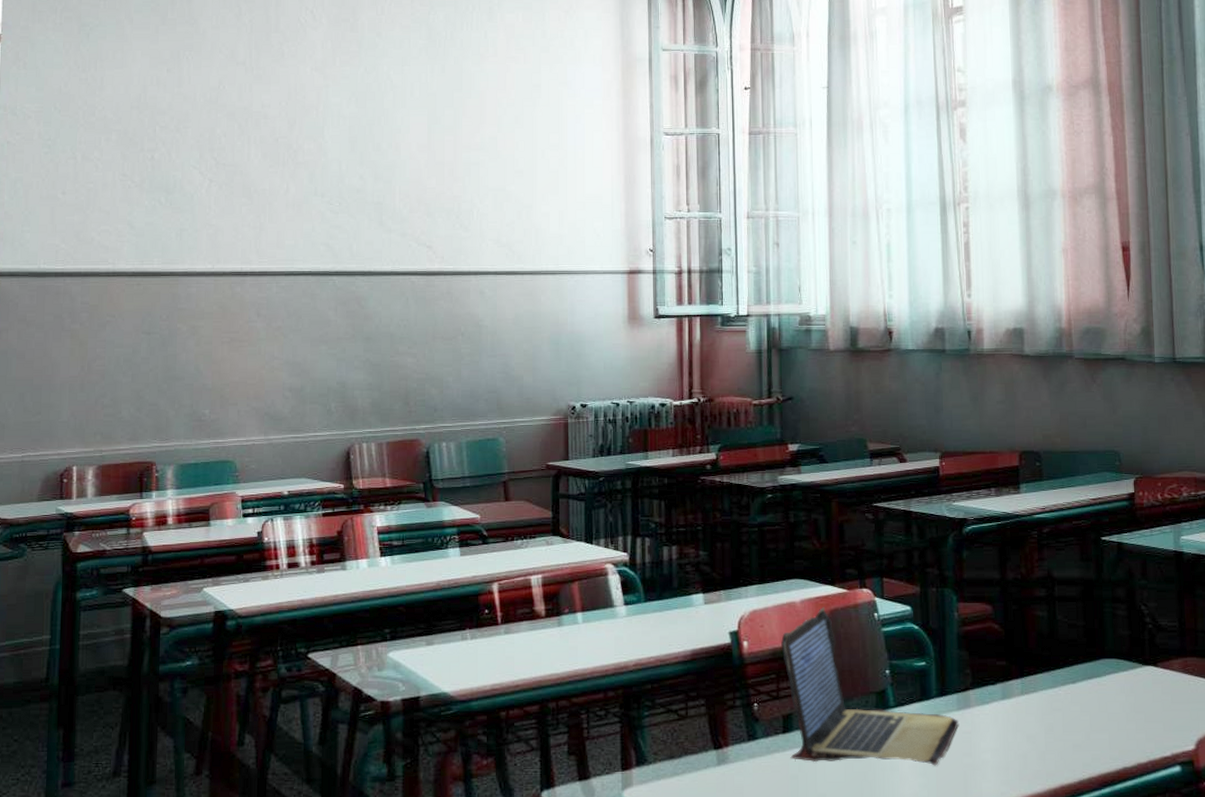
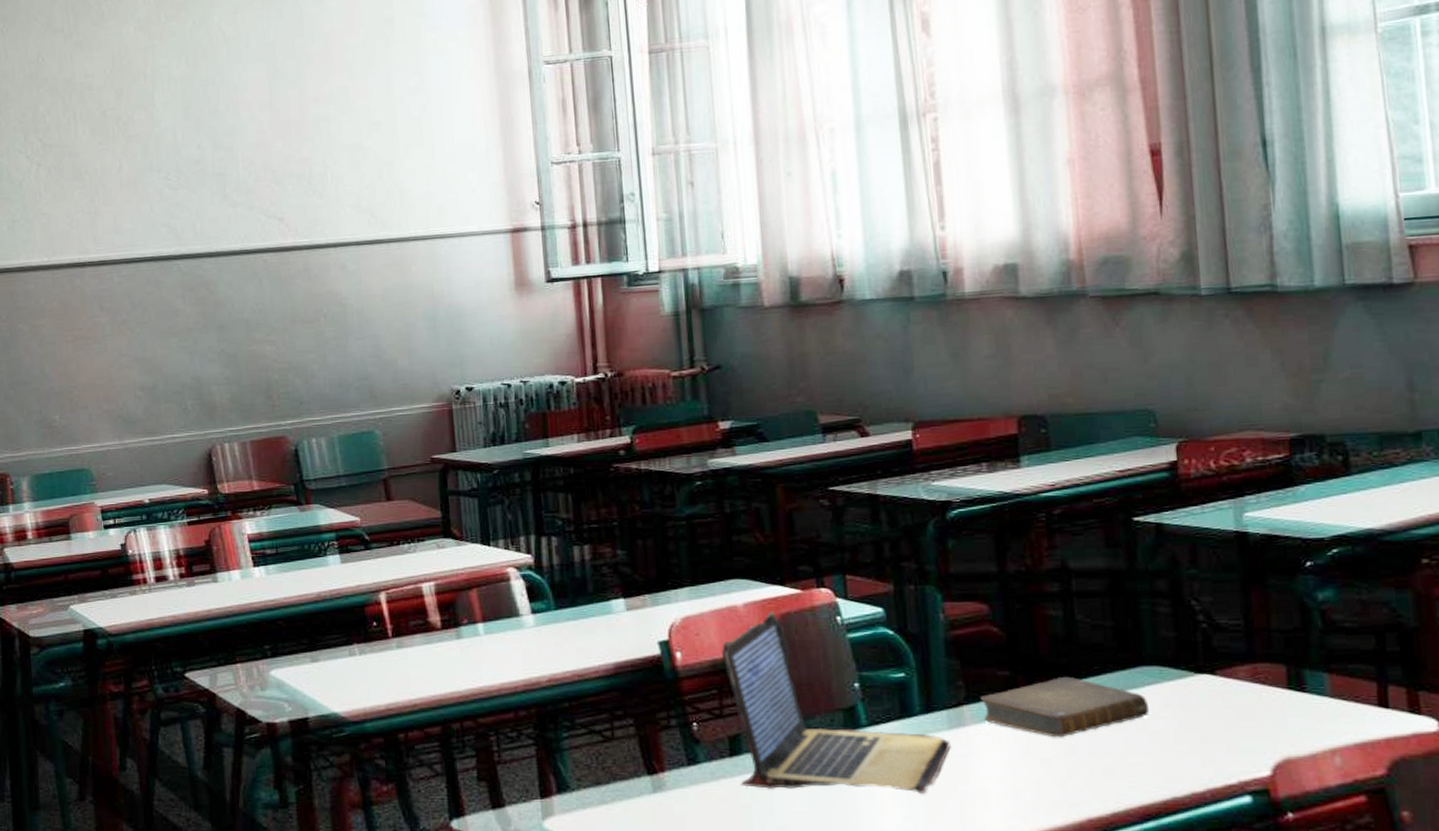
book: none [983,666,1109,718] -> present [981,676,1150,738]

